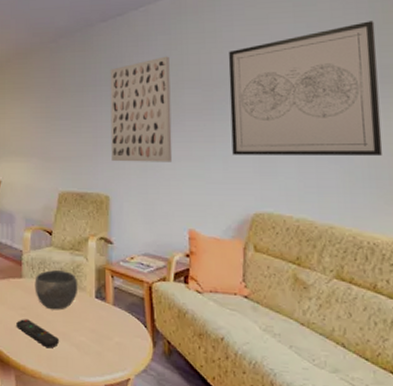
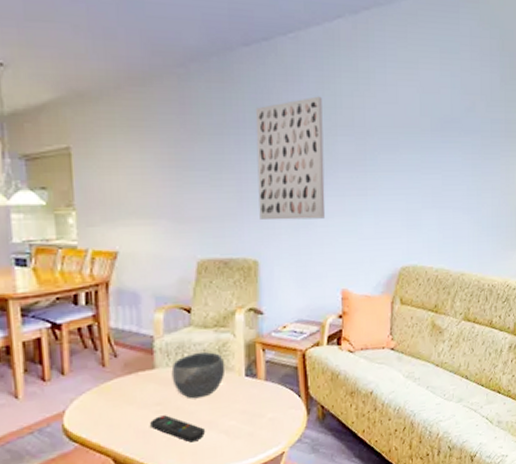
wall art: present [228,21,383,157] -> none [381,75,504,209]

